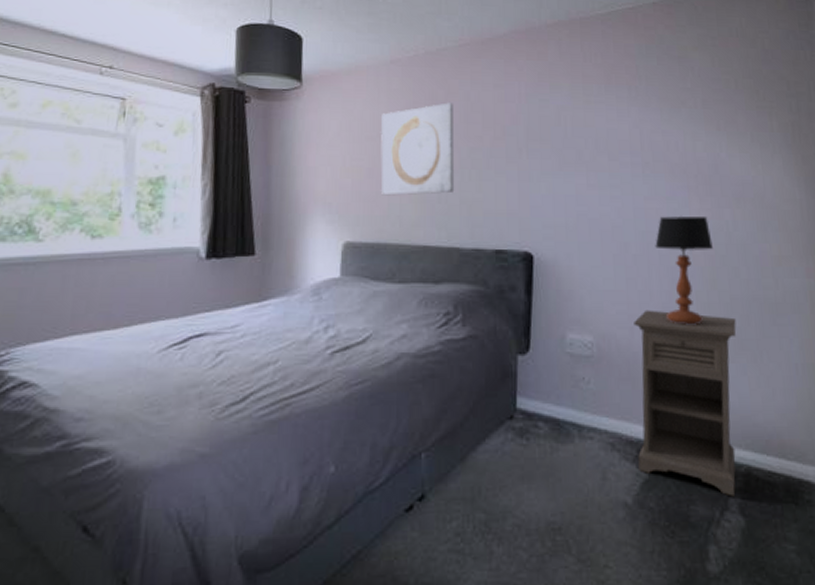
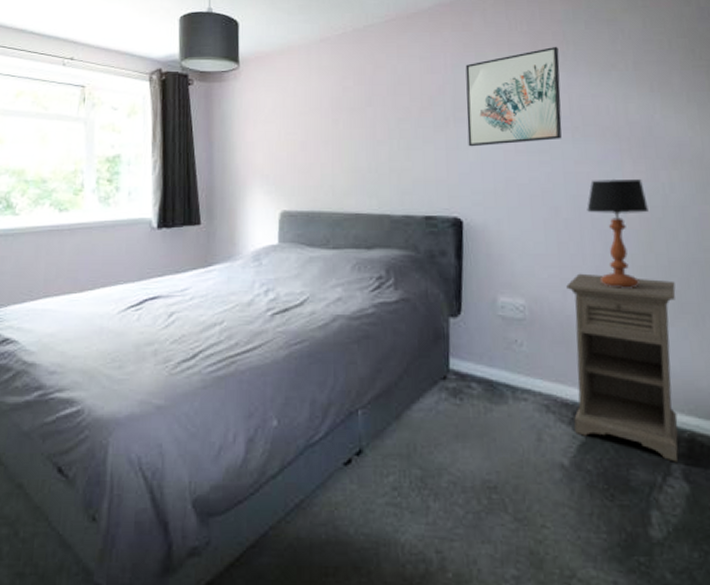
wall art: present [381,102,455,196] -> none [313,76,384,167]
wall art: none [539,80,633,180] -> present [465,46,562,147]

